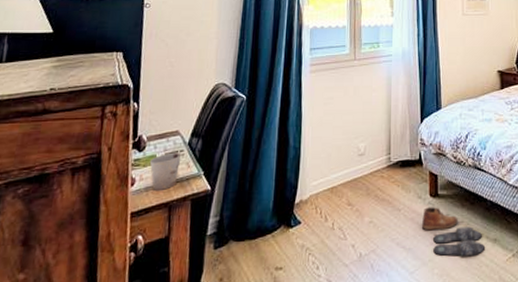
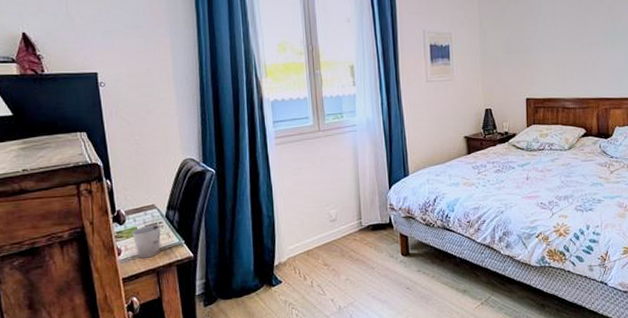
boot: present [421,207,459,231] -> none [394,264,430,286]
slippers: present [433,226,485,257] -> none [406,280,455,306]

